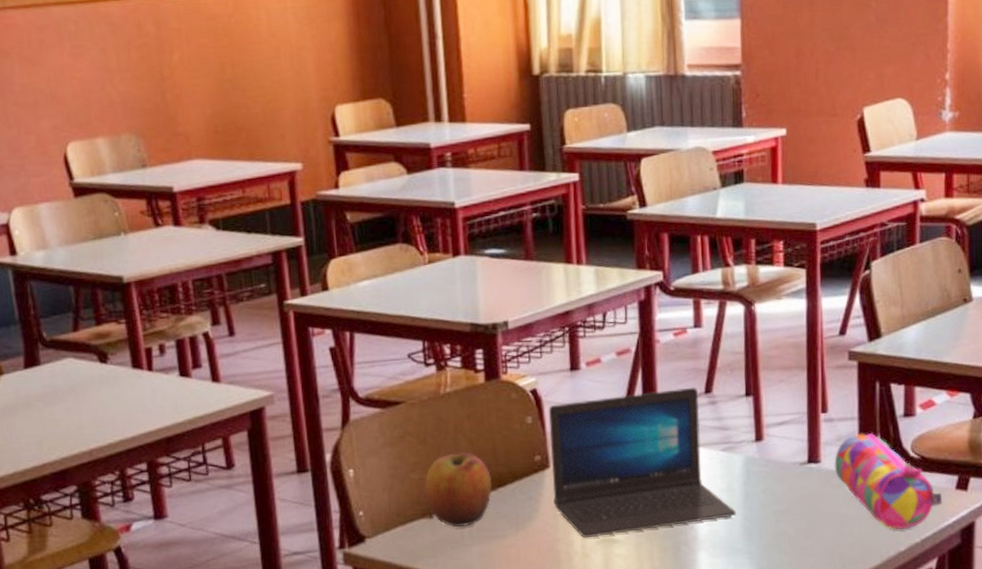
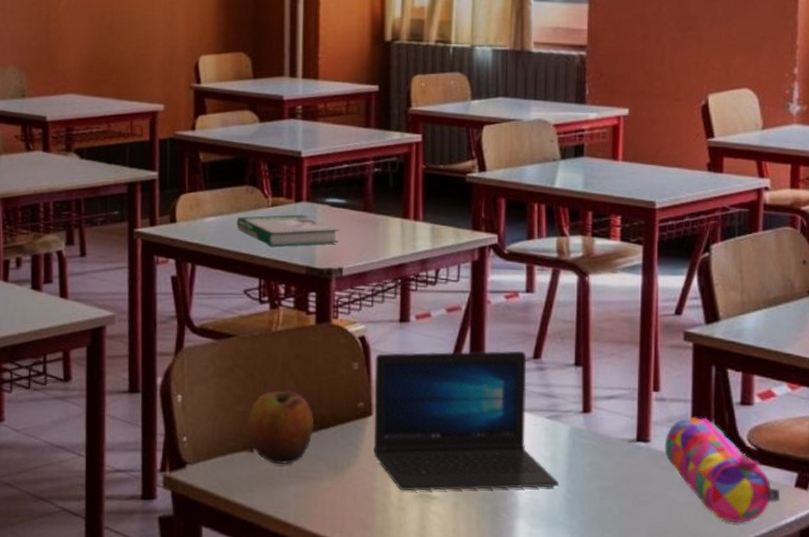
book: none [392,269,502,306] -> present [236,214,339,247]

